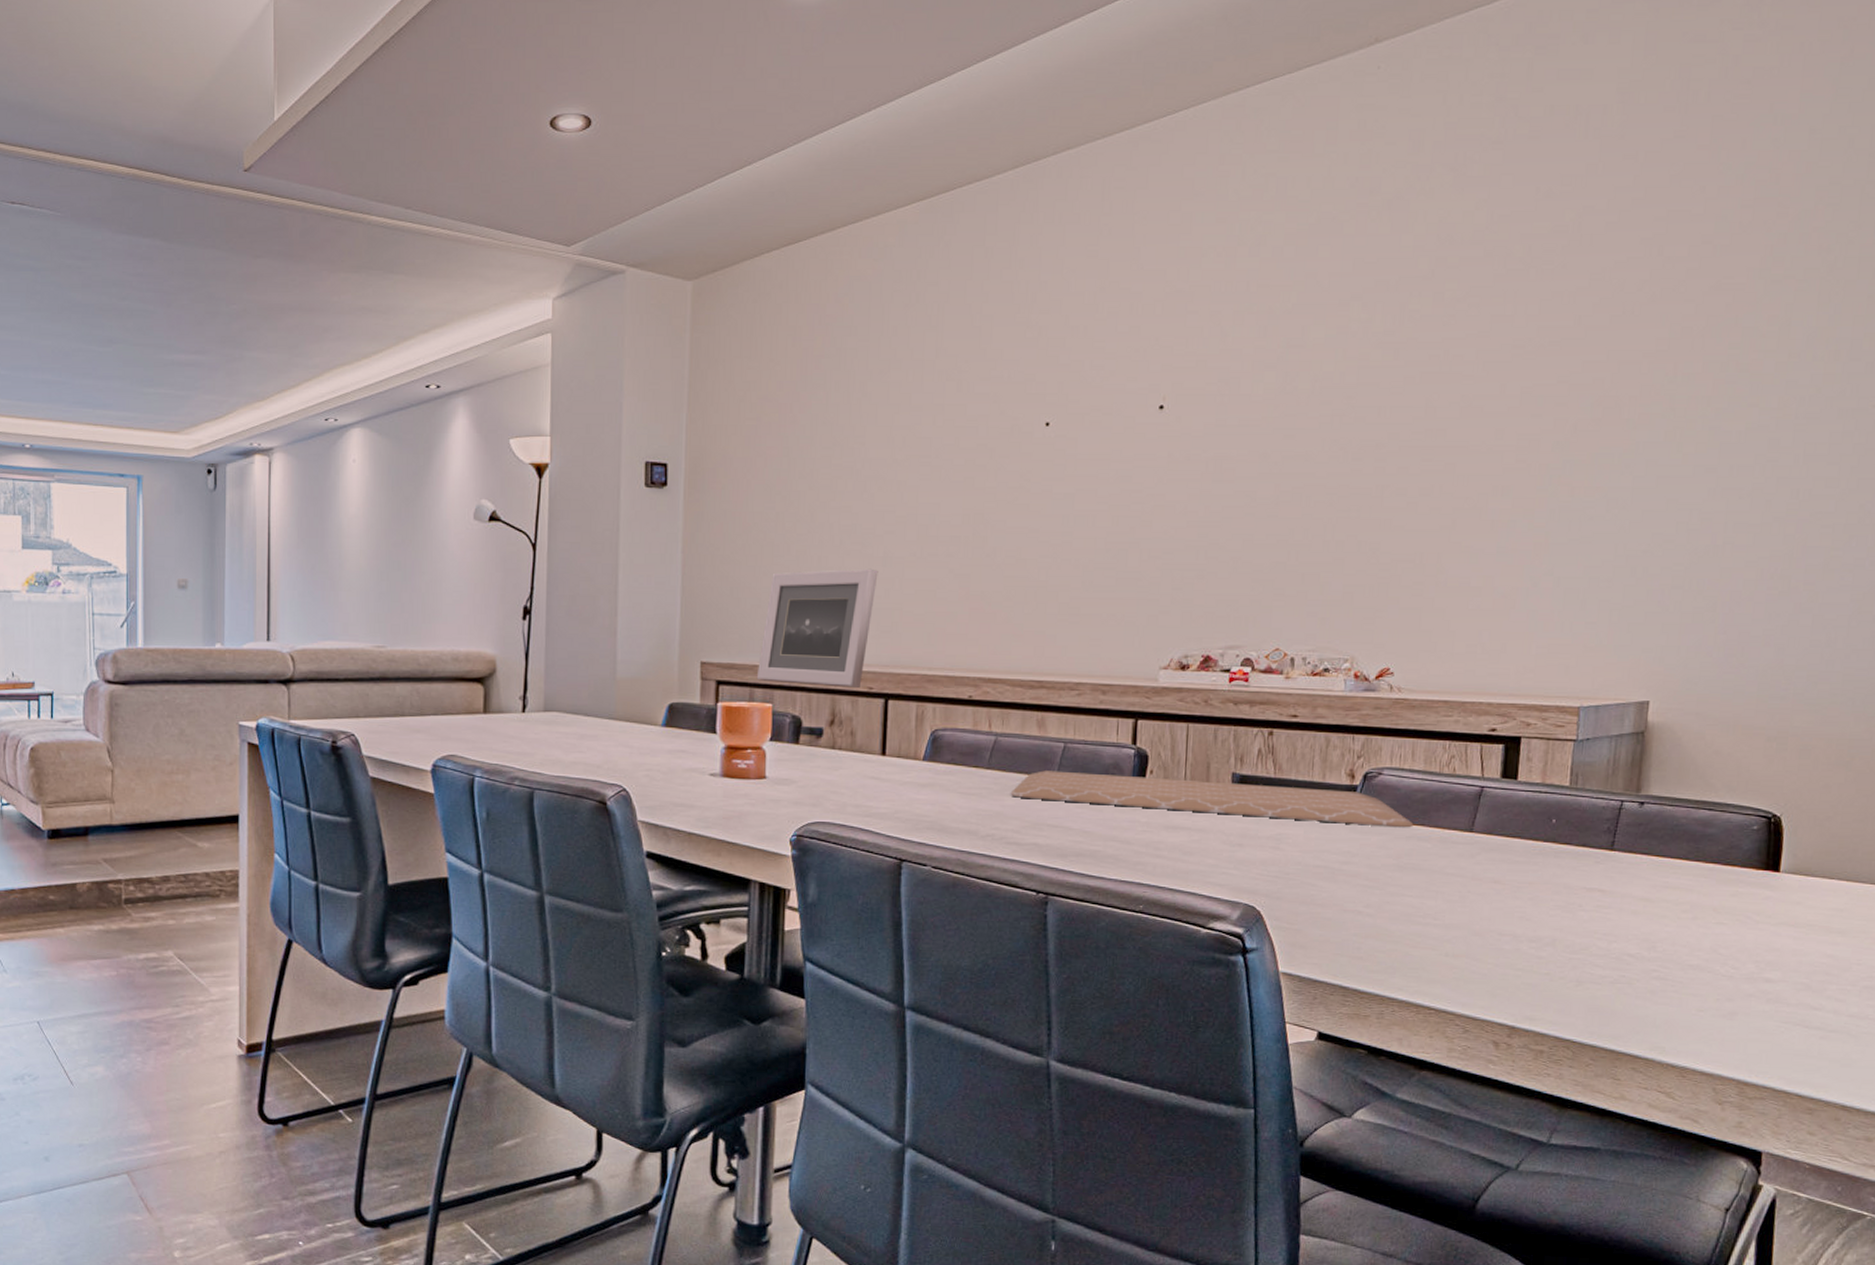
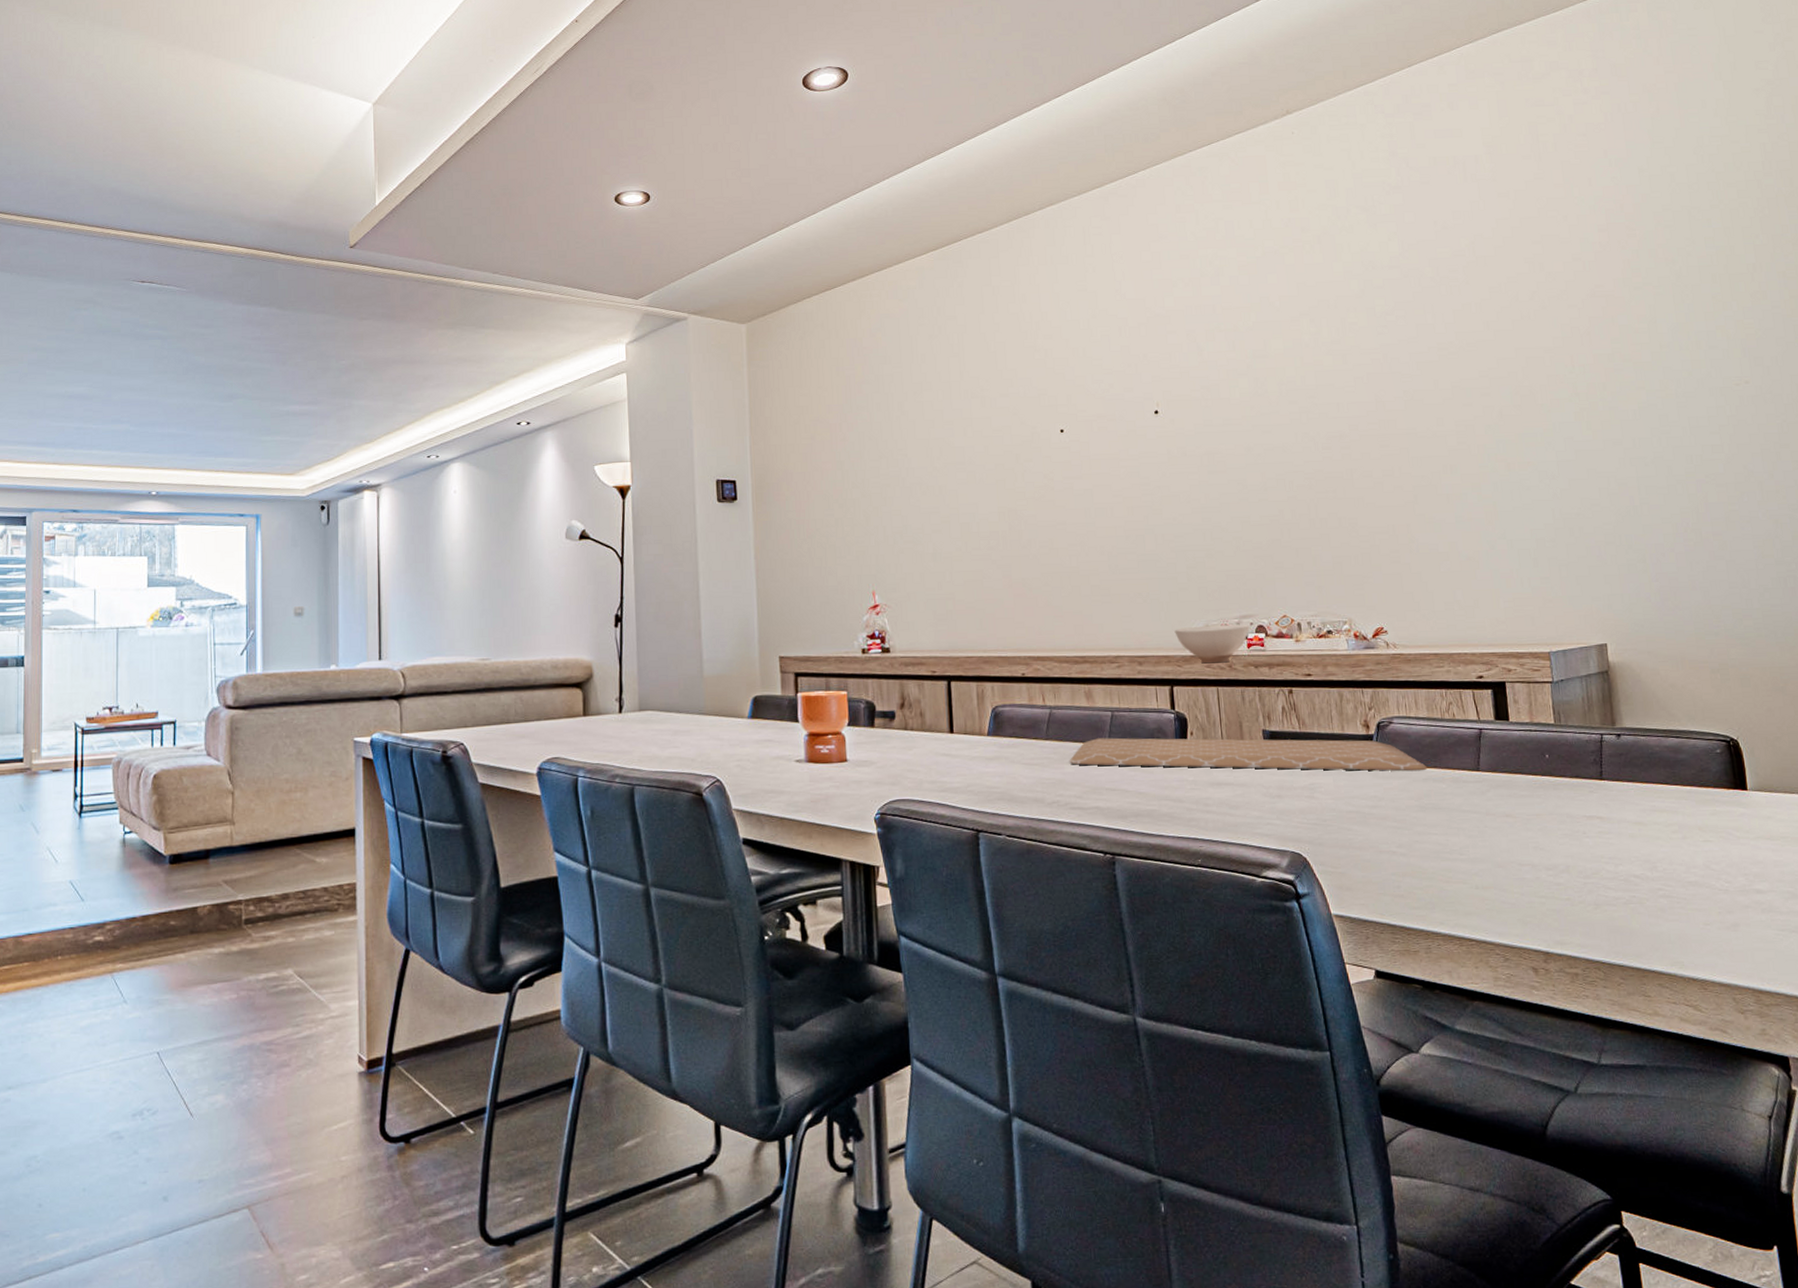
picture frame: present [756,568,878,688] -> none [830,564,930,673]
bowl: none [1147,654,1234,697] -> present [1174,624,1249,664]

